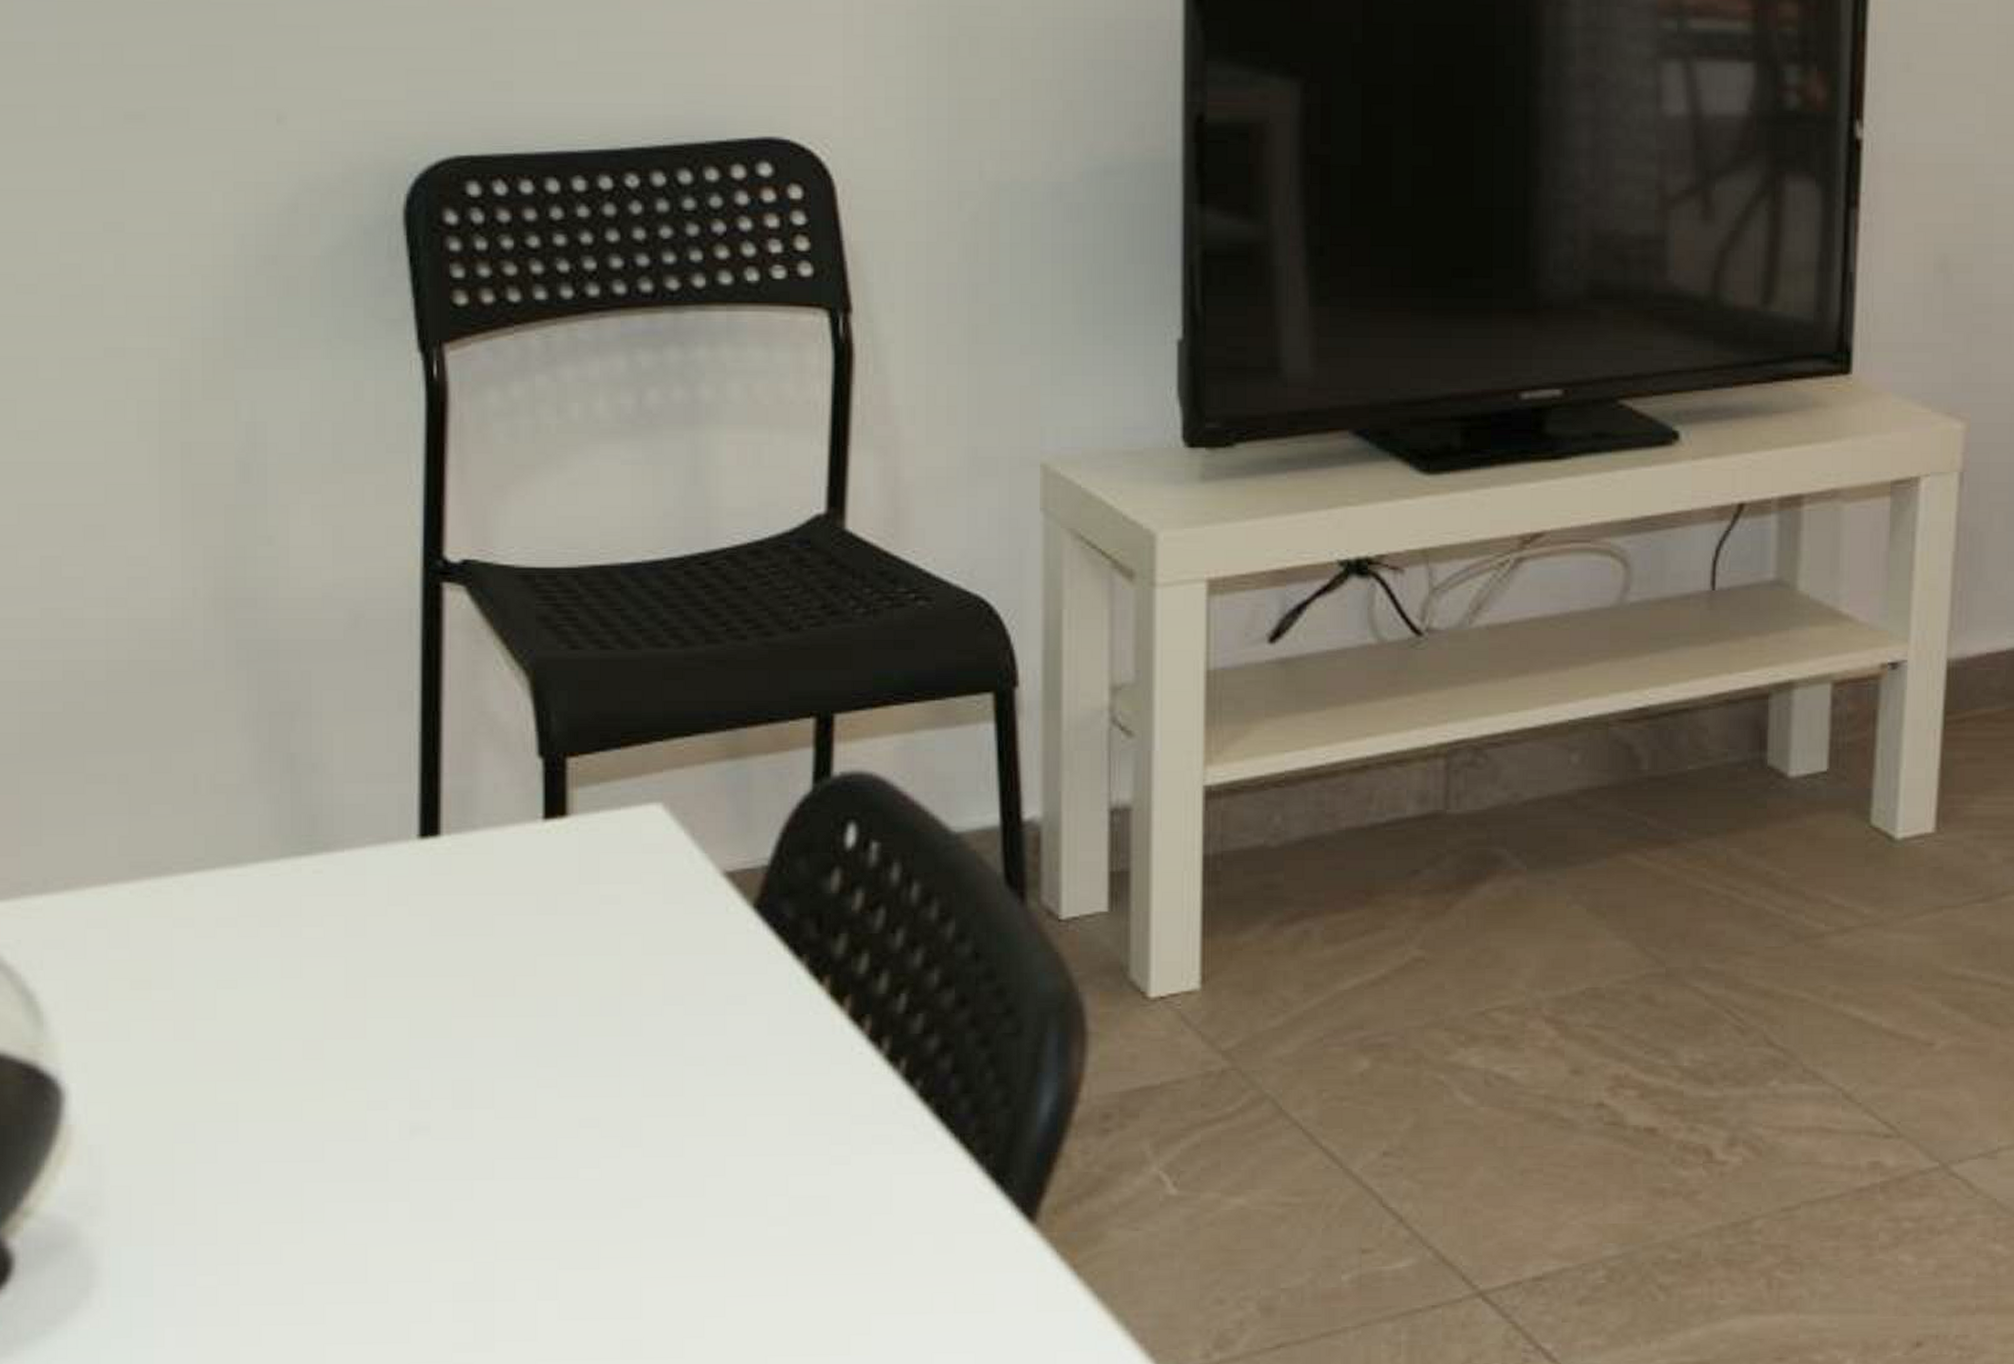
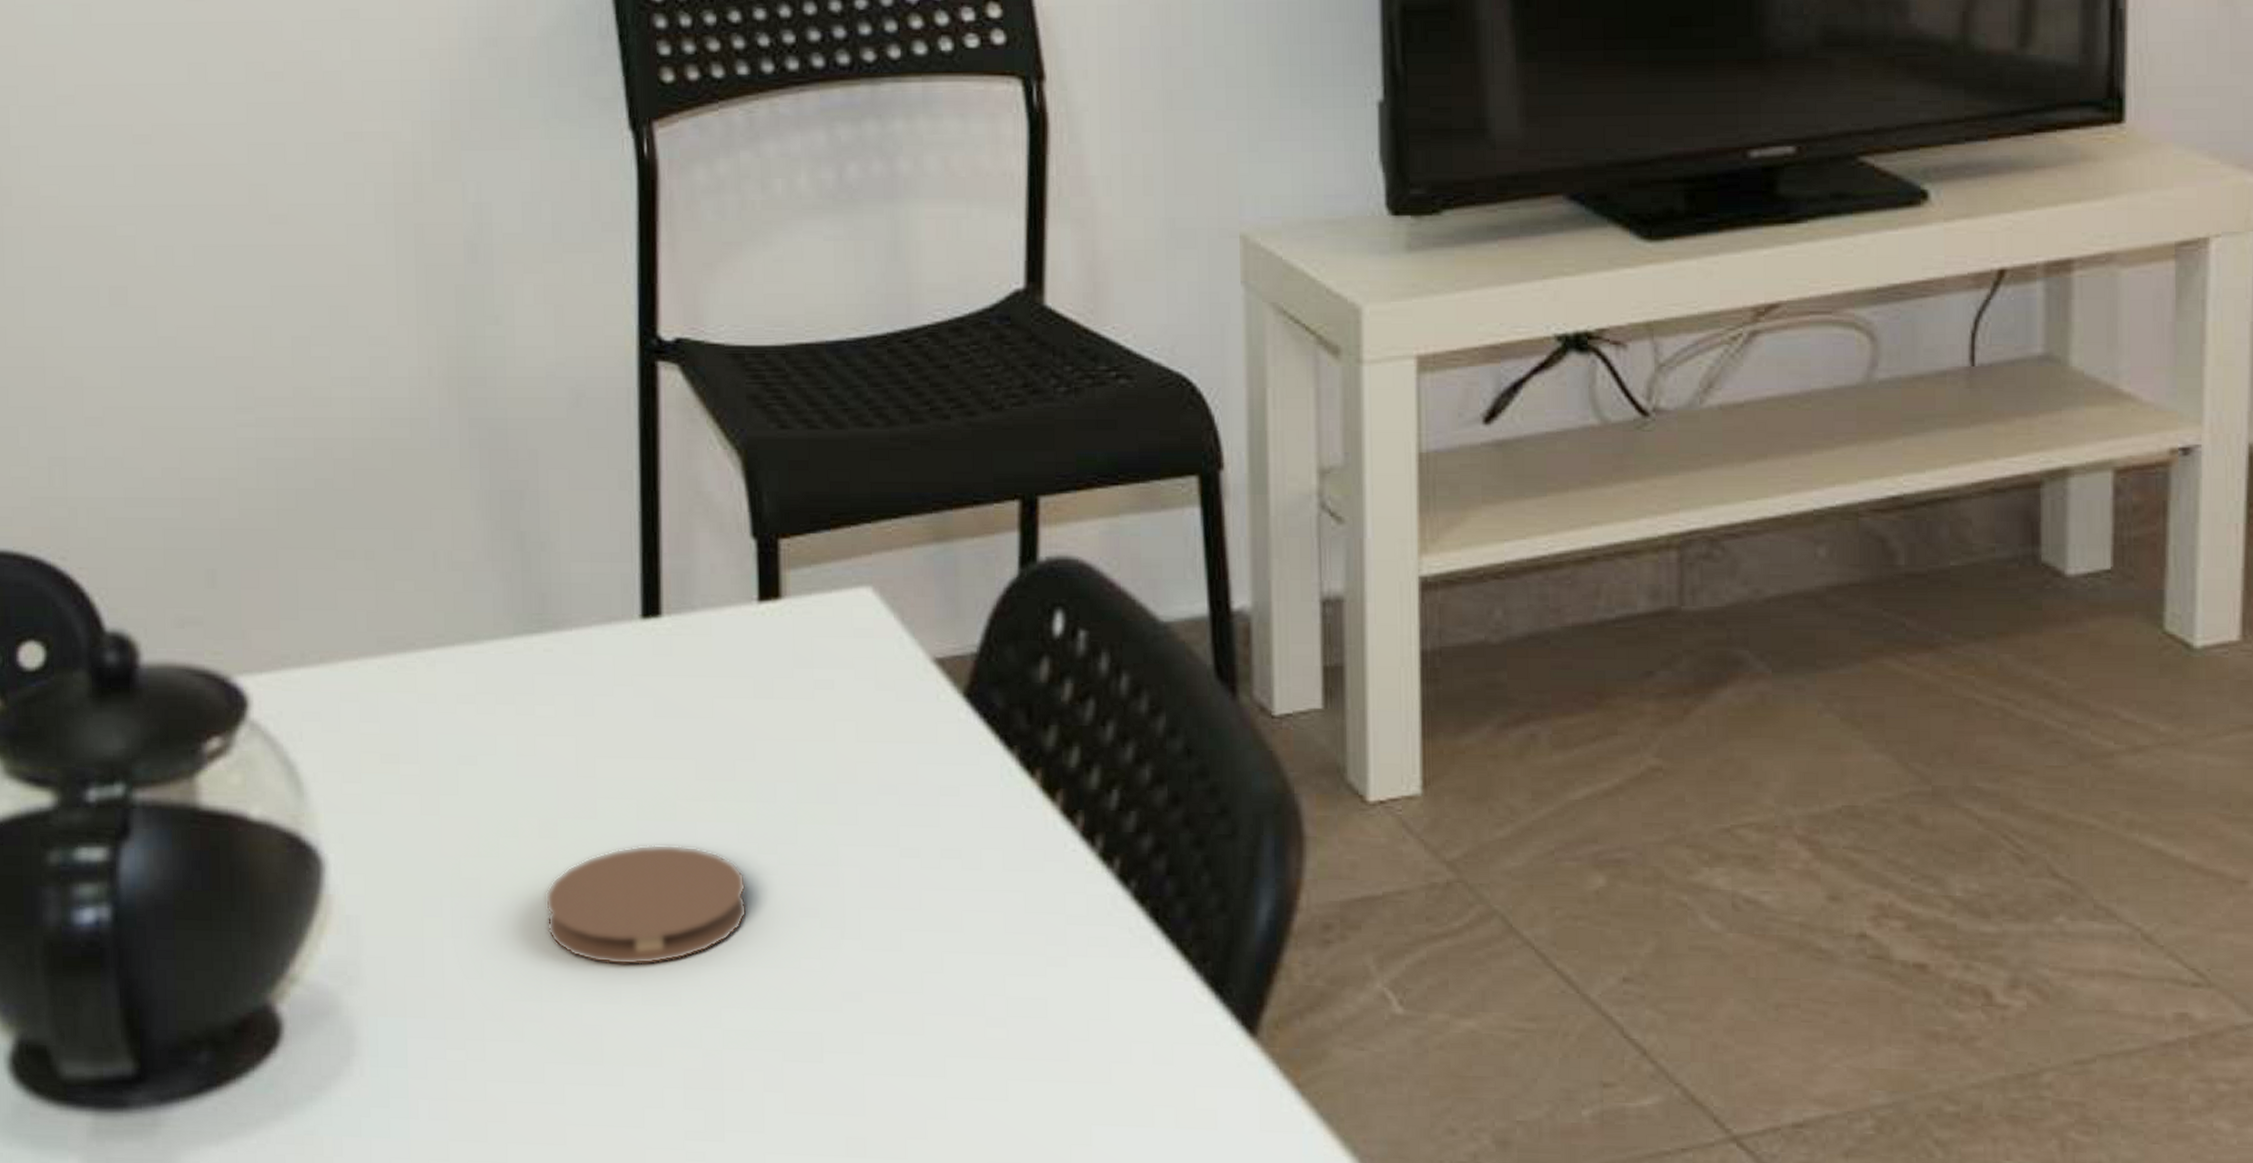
coaster: none [308,1061,525,1183] -> present [545,844,748,966]

